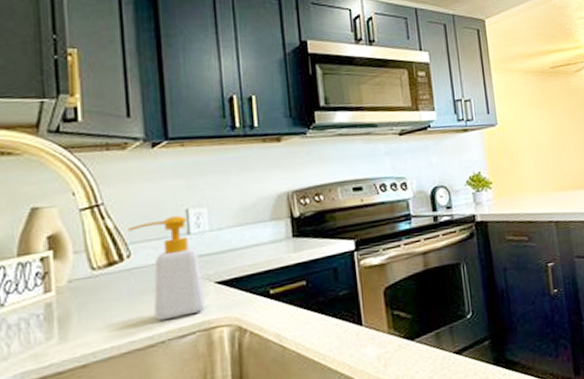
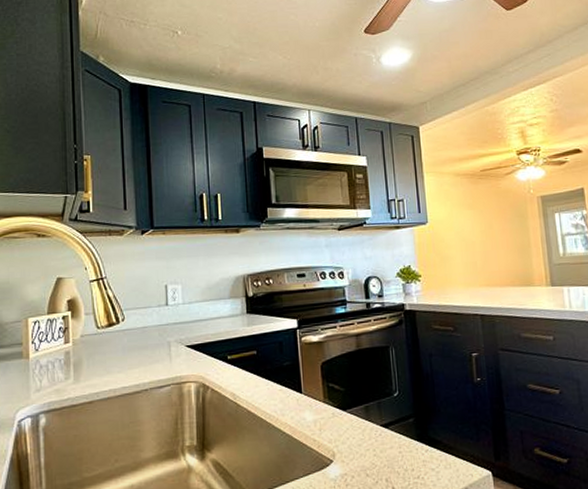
soap bottle: present [128,216,207,321] -> none [123,290,179,373]

